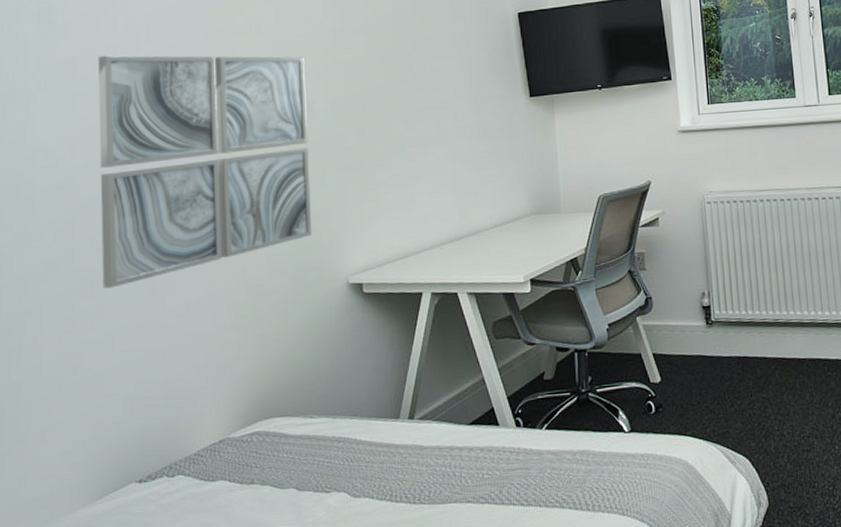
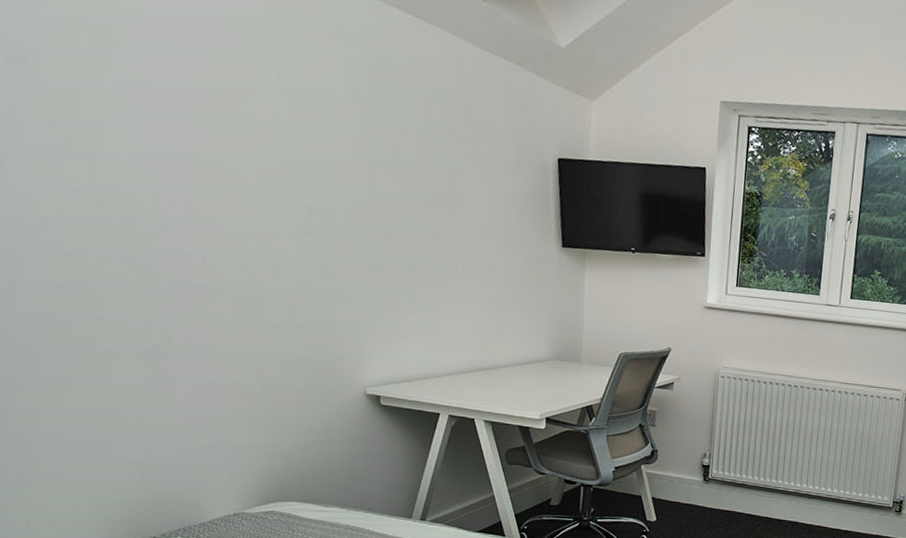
wall art: present [98,55,312,289] -> none [82,113,330,360]

